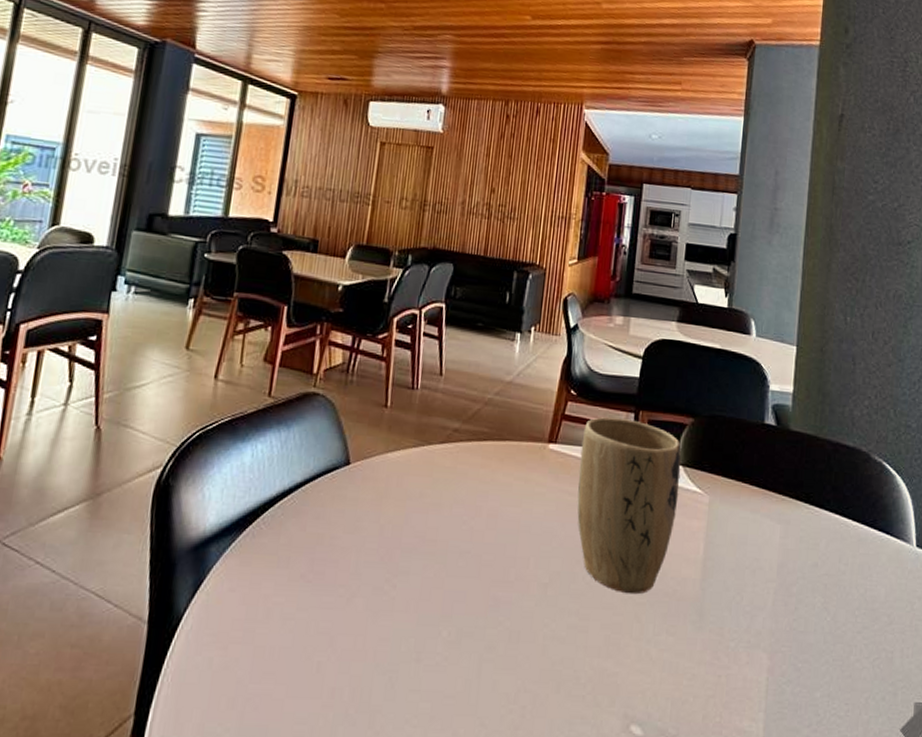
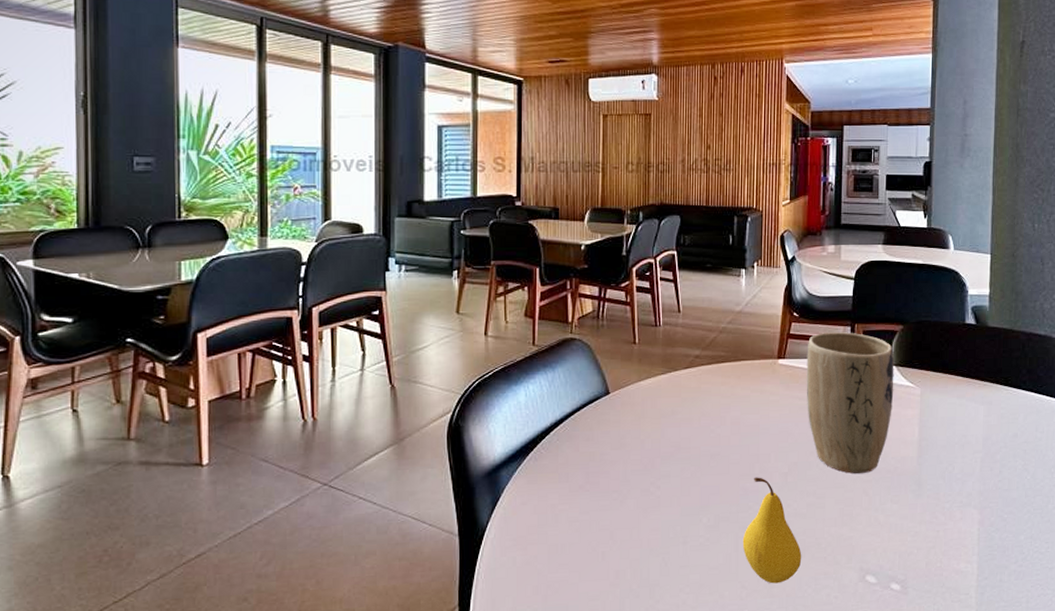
fruit: none [486,585,556,725] -> present [742,477,802,584]

